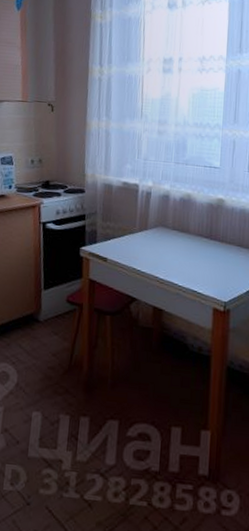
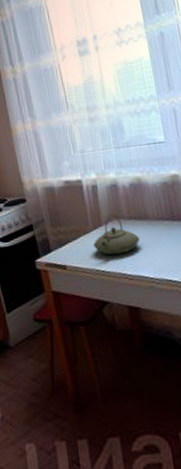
teapot: none [135,221,178,259] -> present [93,214,141,255]

